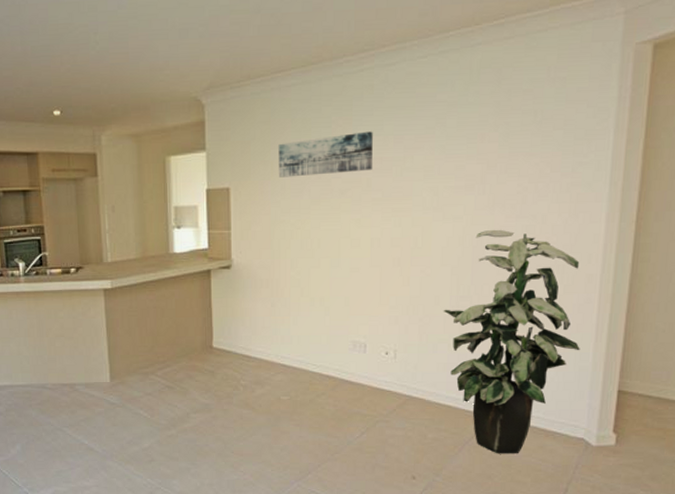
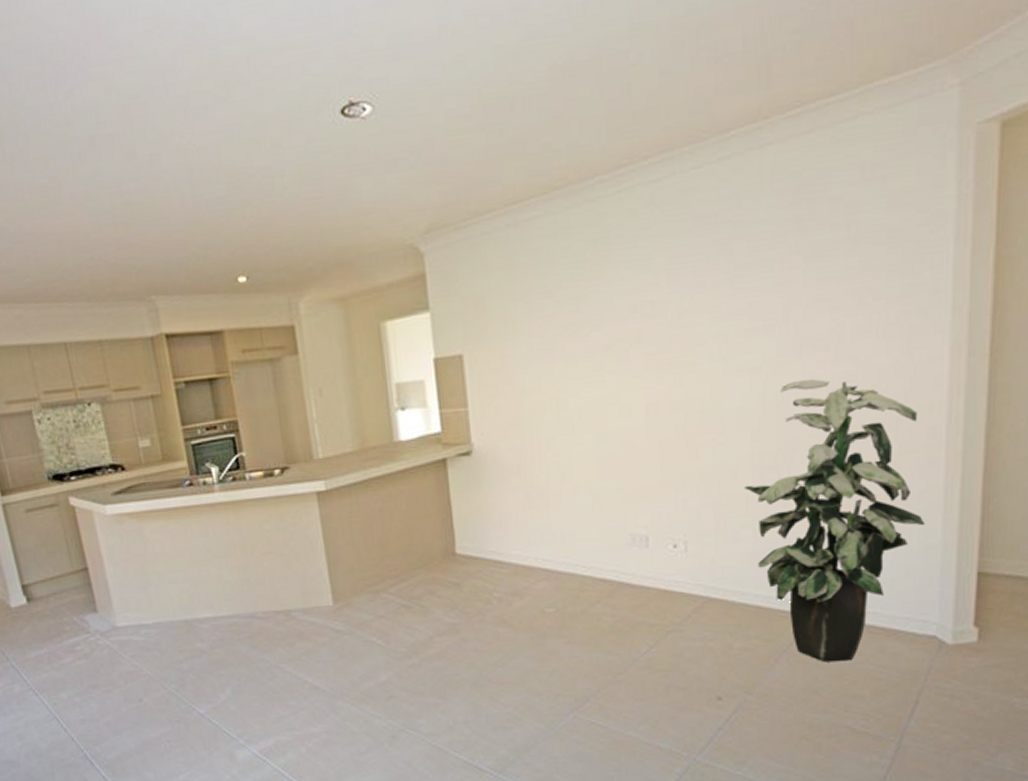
wall art: present [278,131,373,178] -> none [520,268,643,337]

